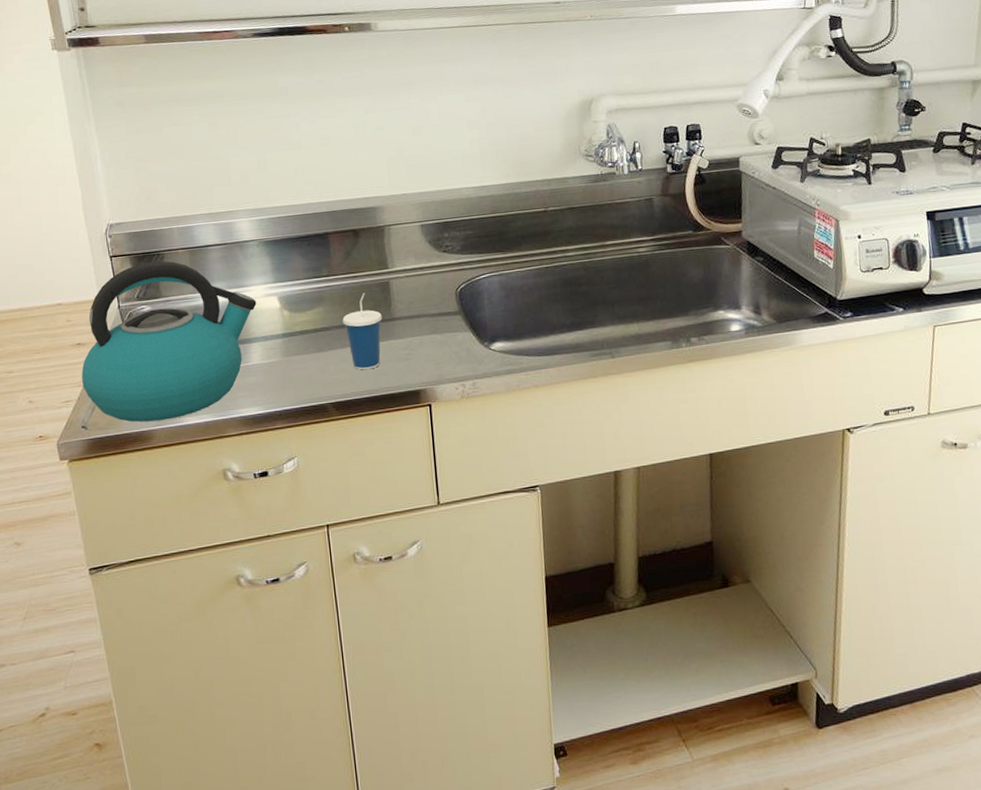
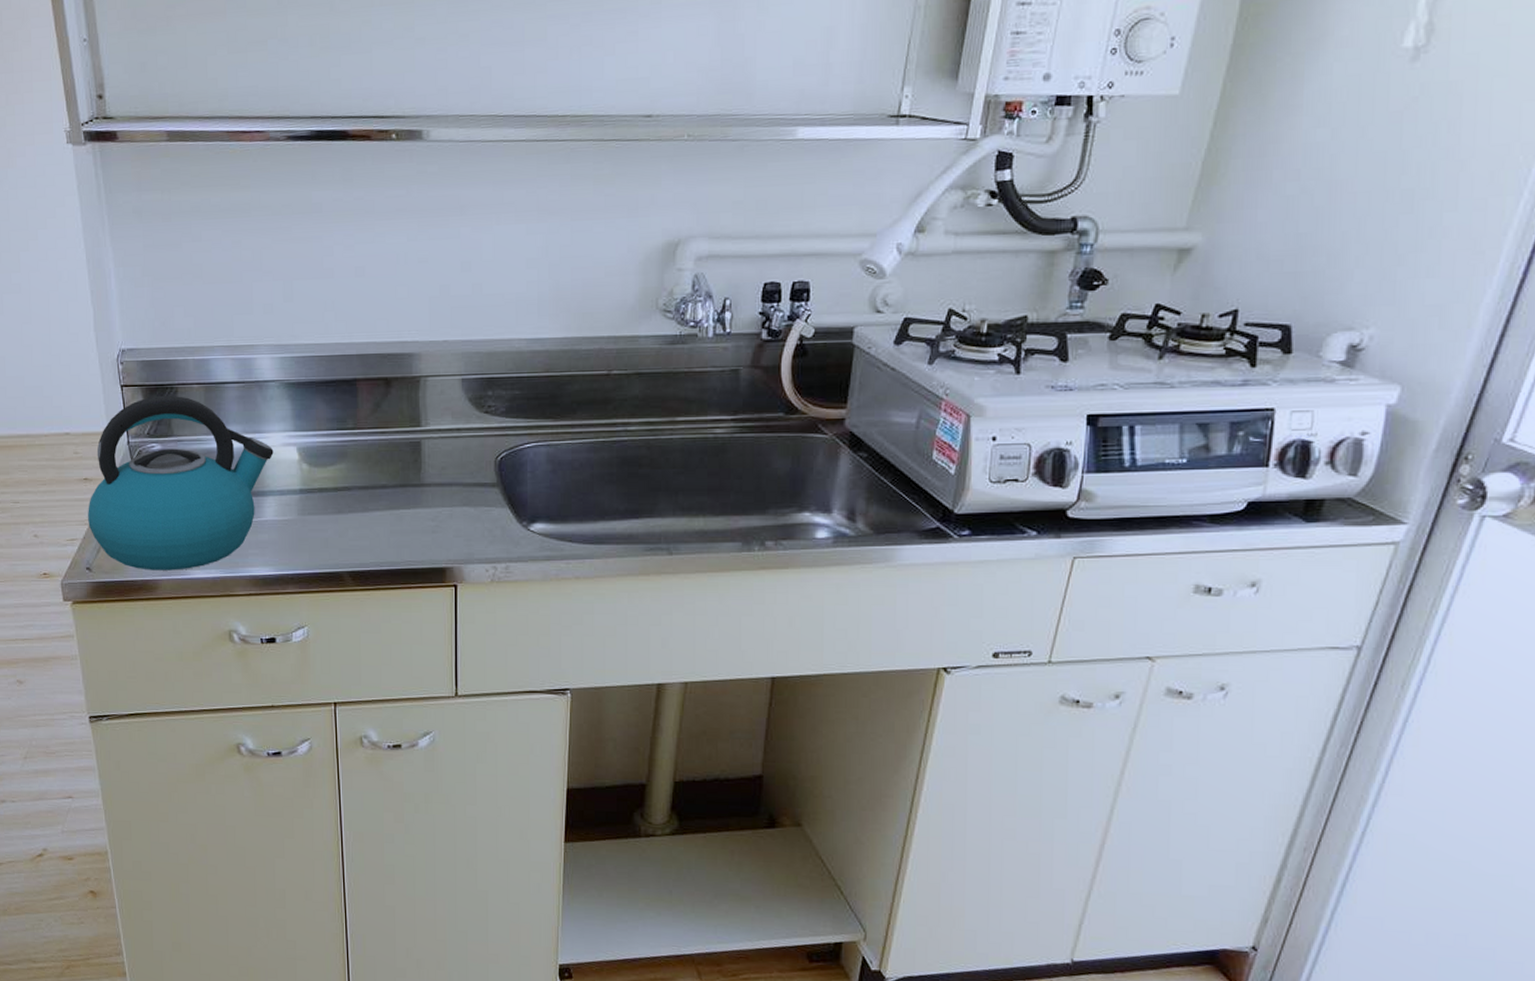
cup: present [342,292,382,370] -> none [366,451,410,539]

